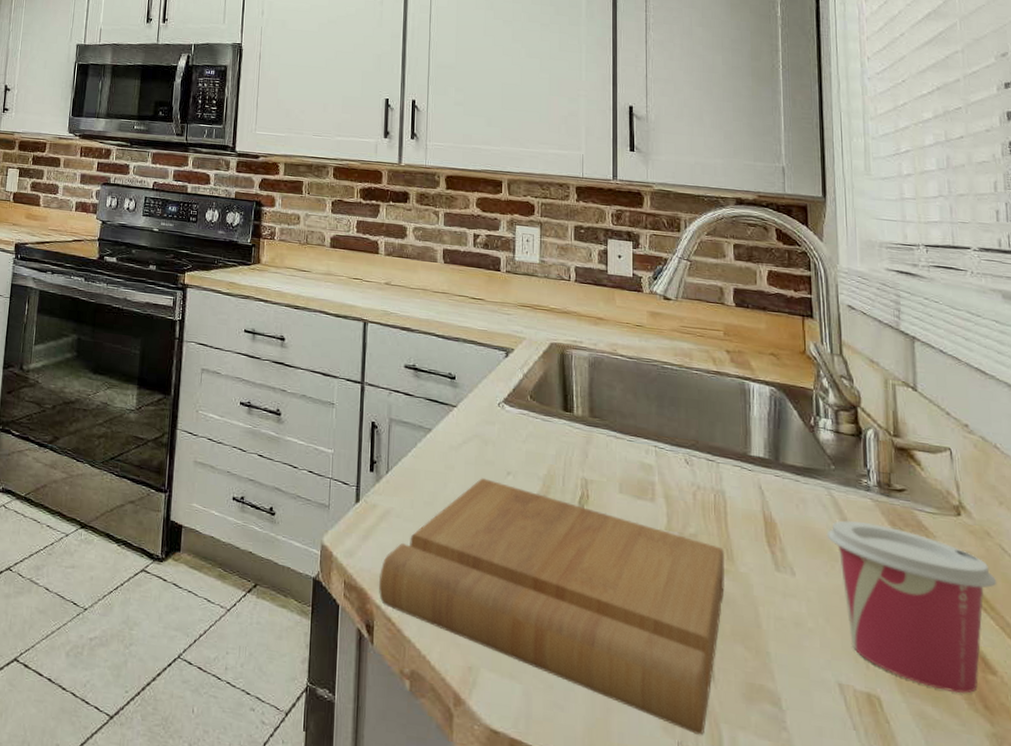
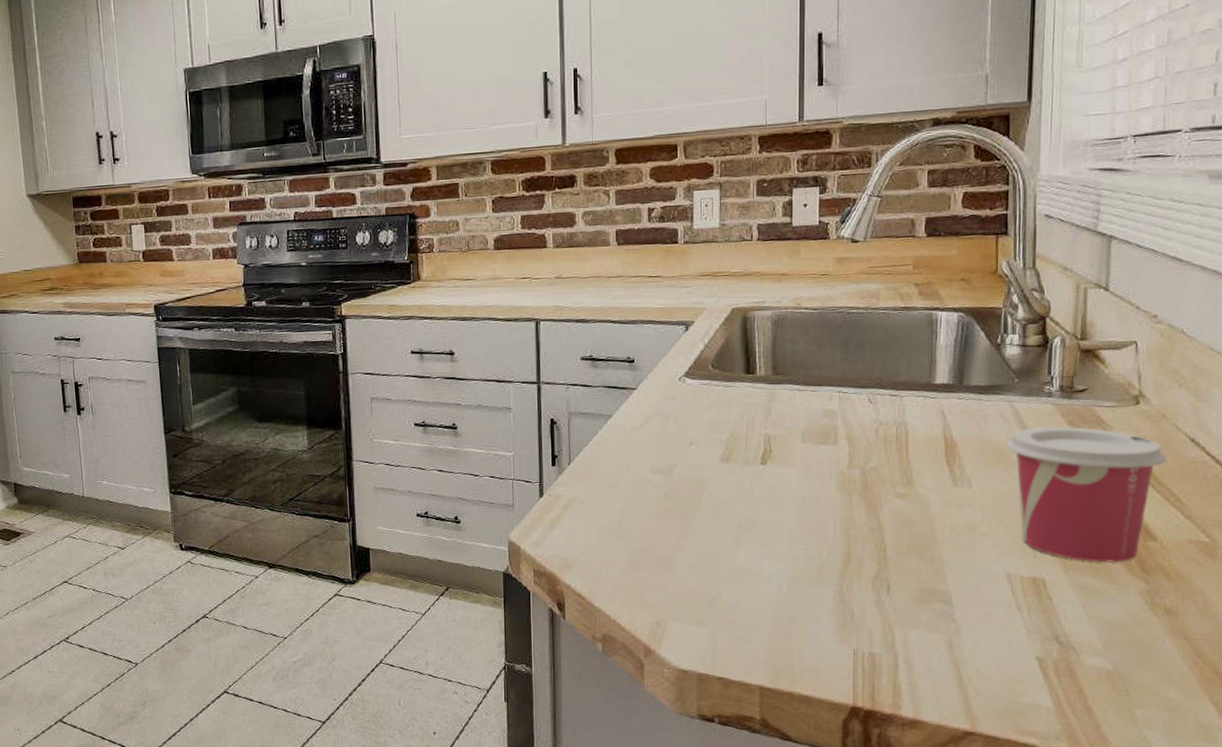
cutting board: present [379,478,725,736] -> none [567,452,904,641]

